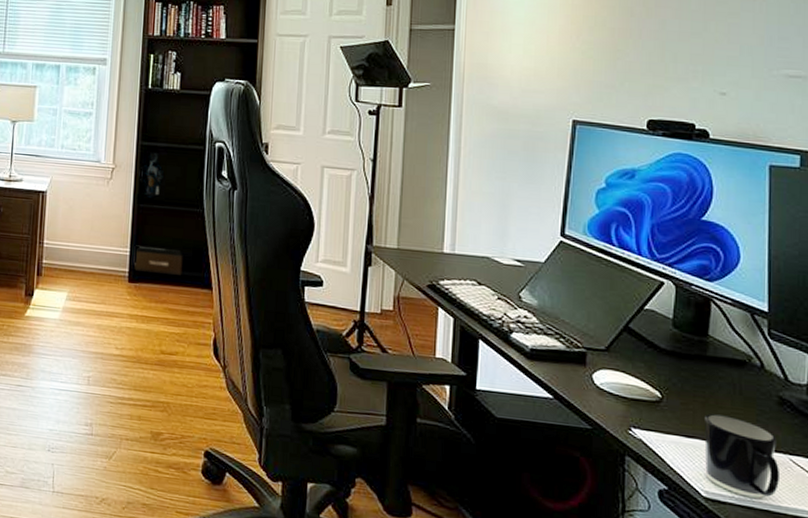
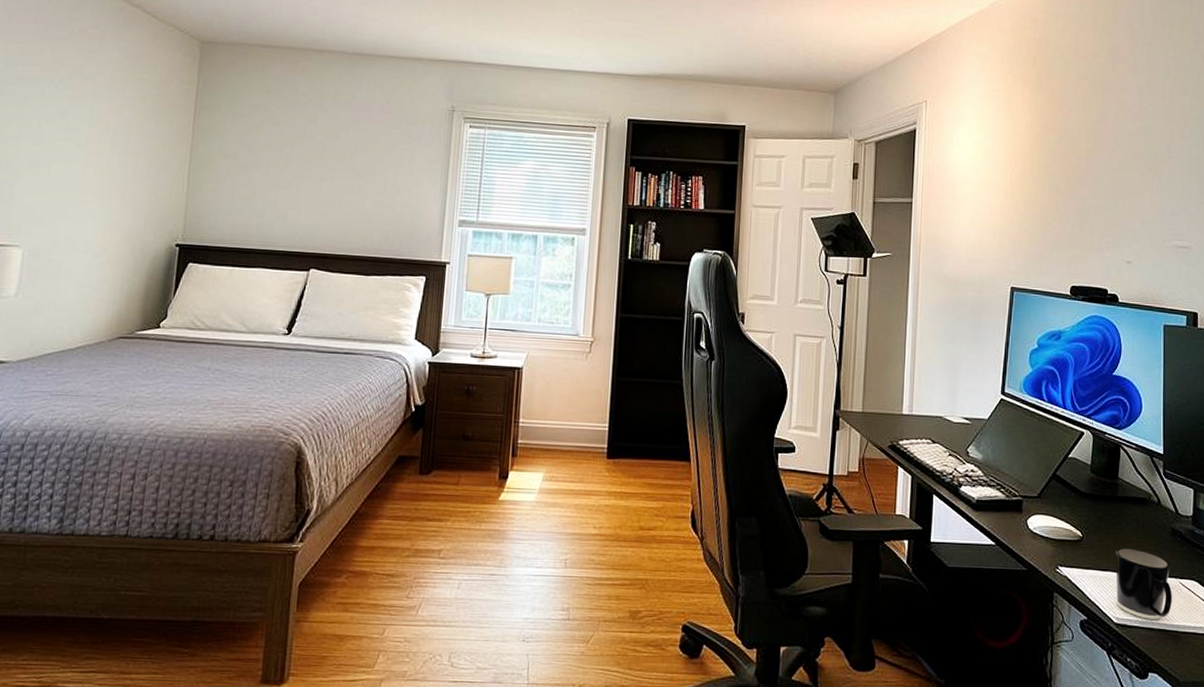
box: present [133,245,183,277] -> none [612,420,662,450]
vase: present [139,151,165,199] -> none [618,323,644,372]

